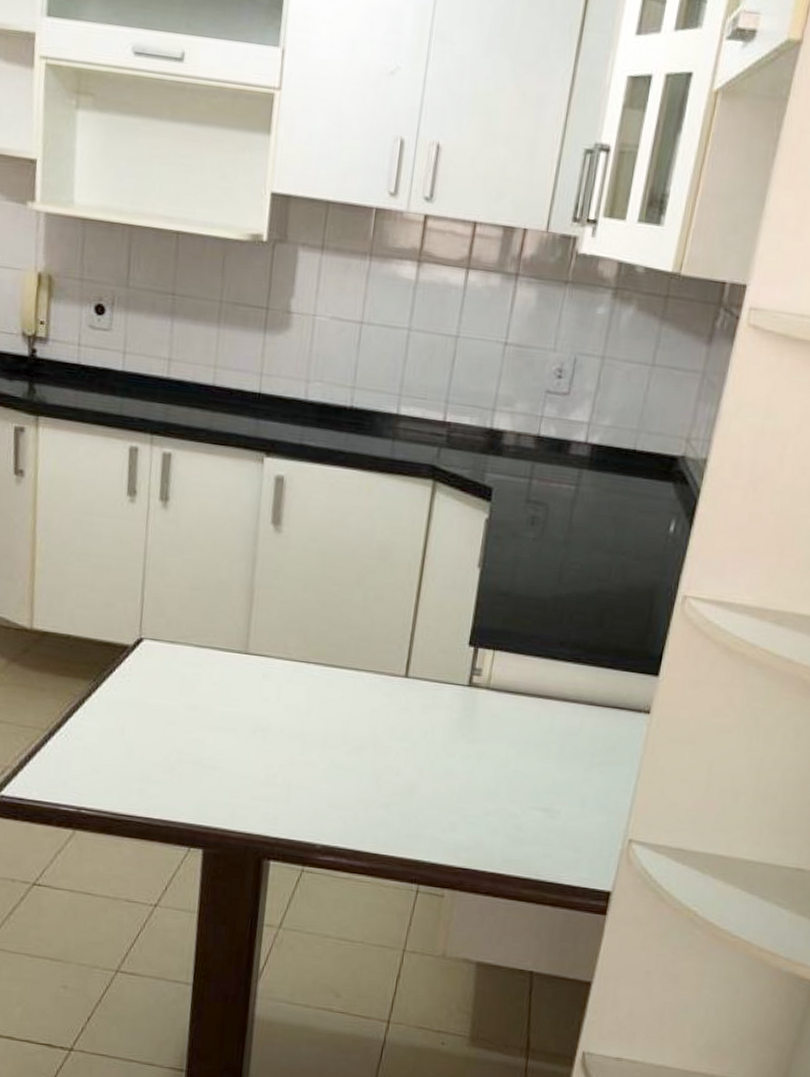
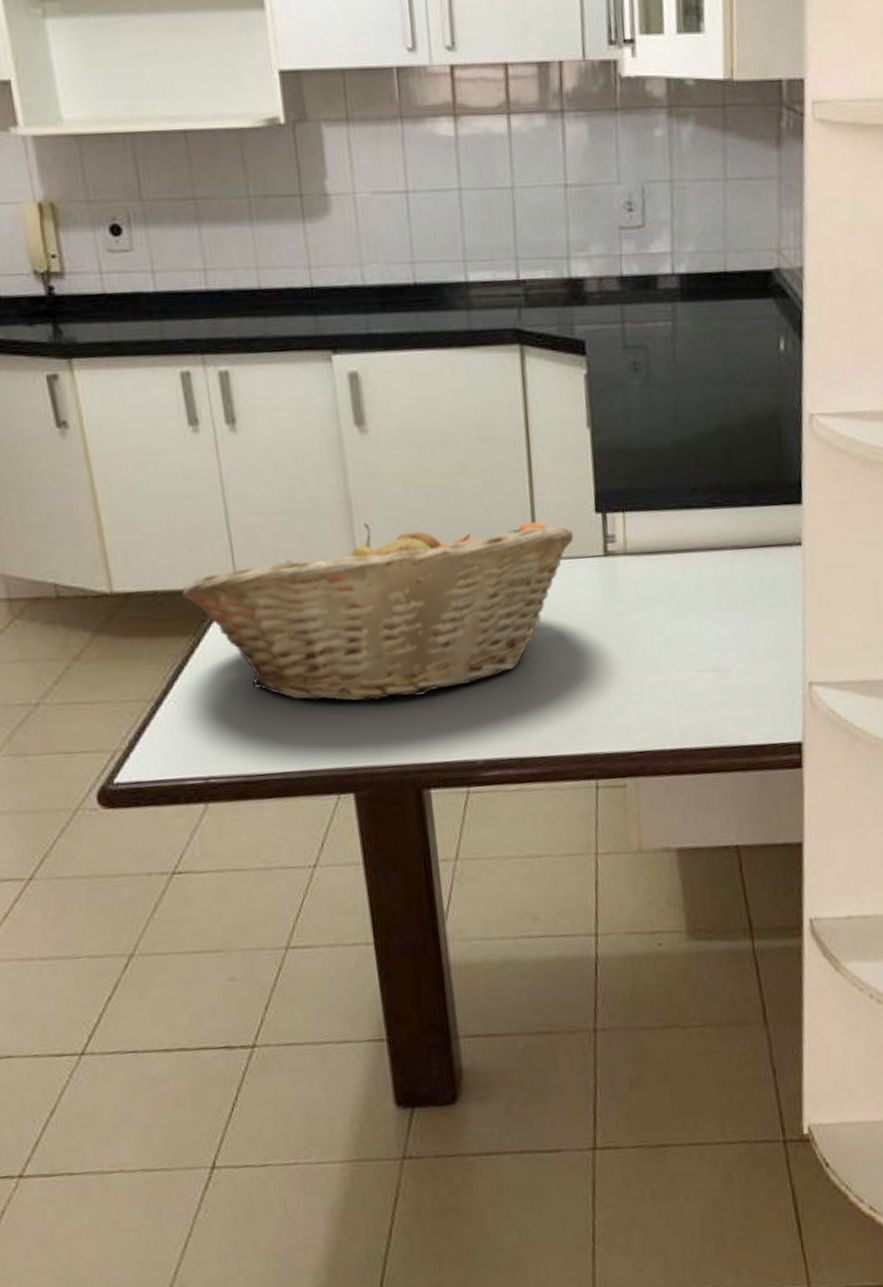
fruit basket: none [91,613,445,776] -> present [182,521,575,701]

